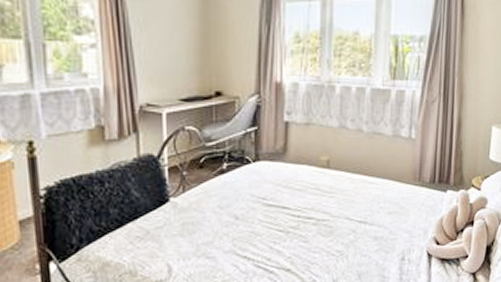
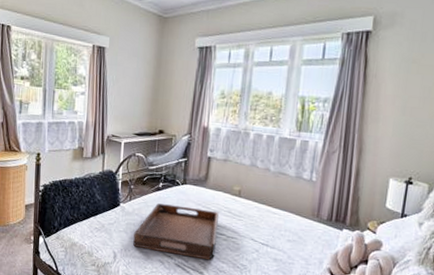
serving tray: none [194,189,304,254] -> present [133,203,219,261]

